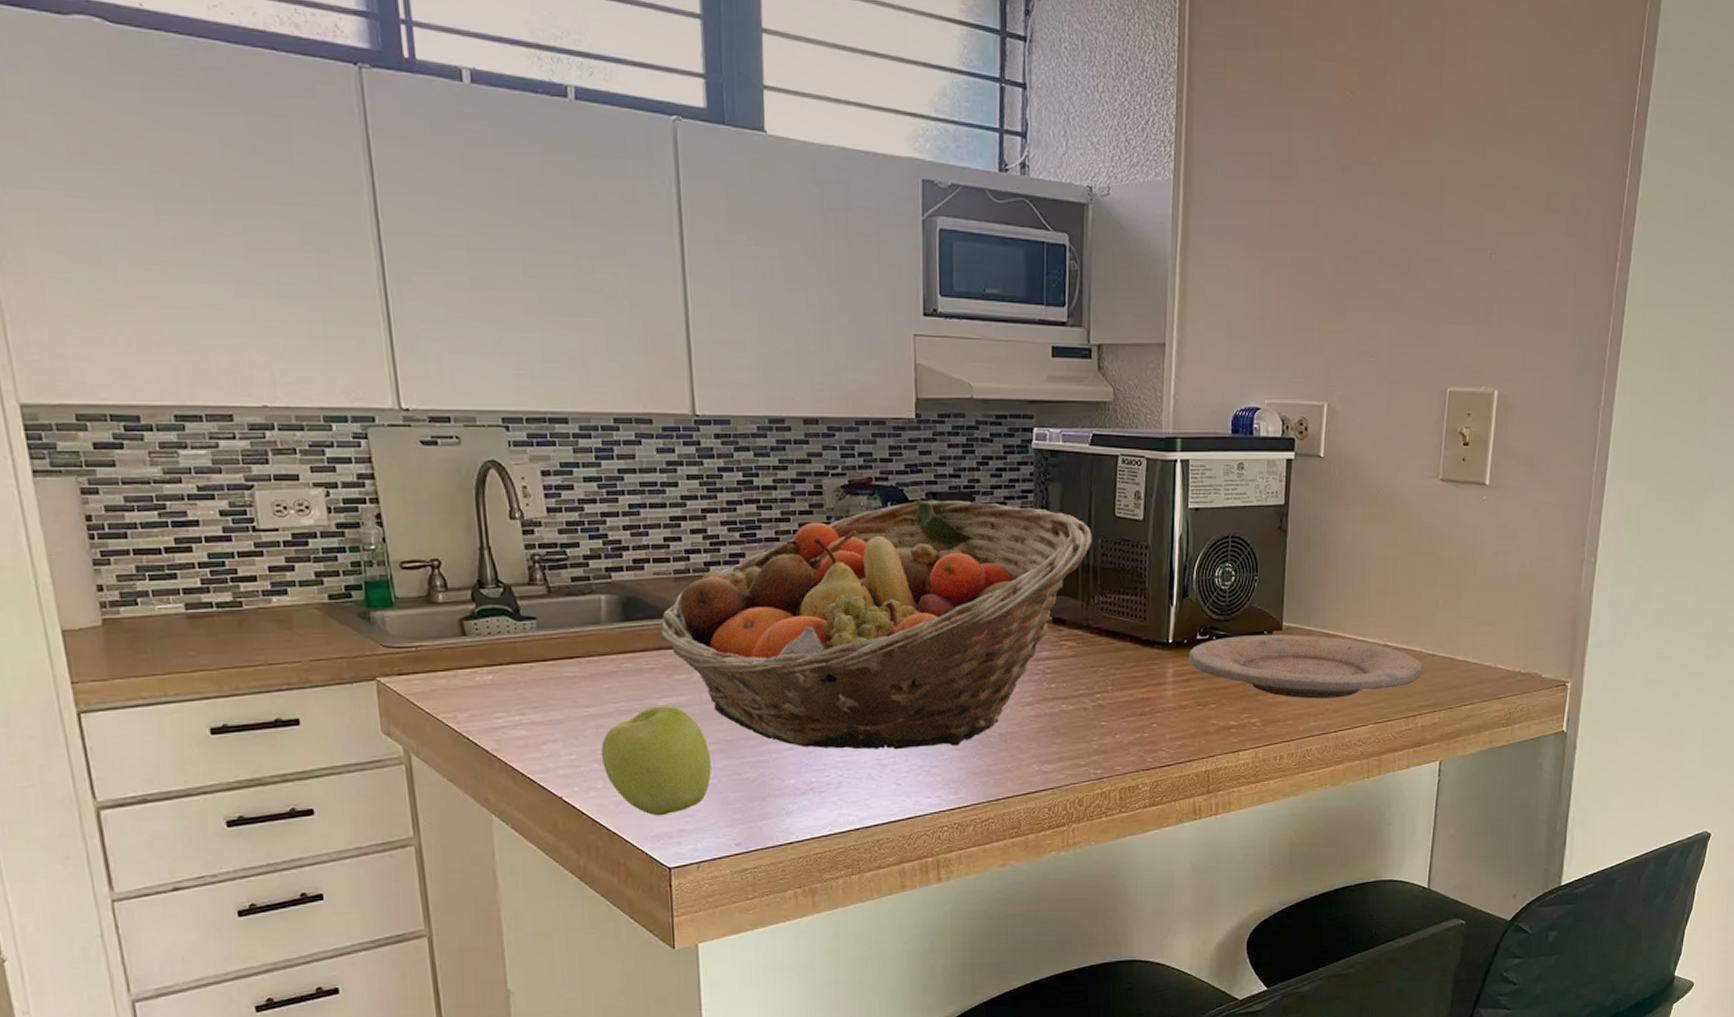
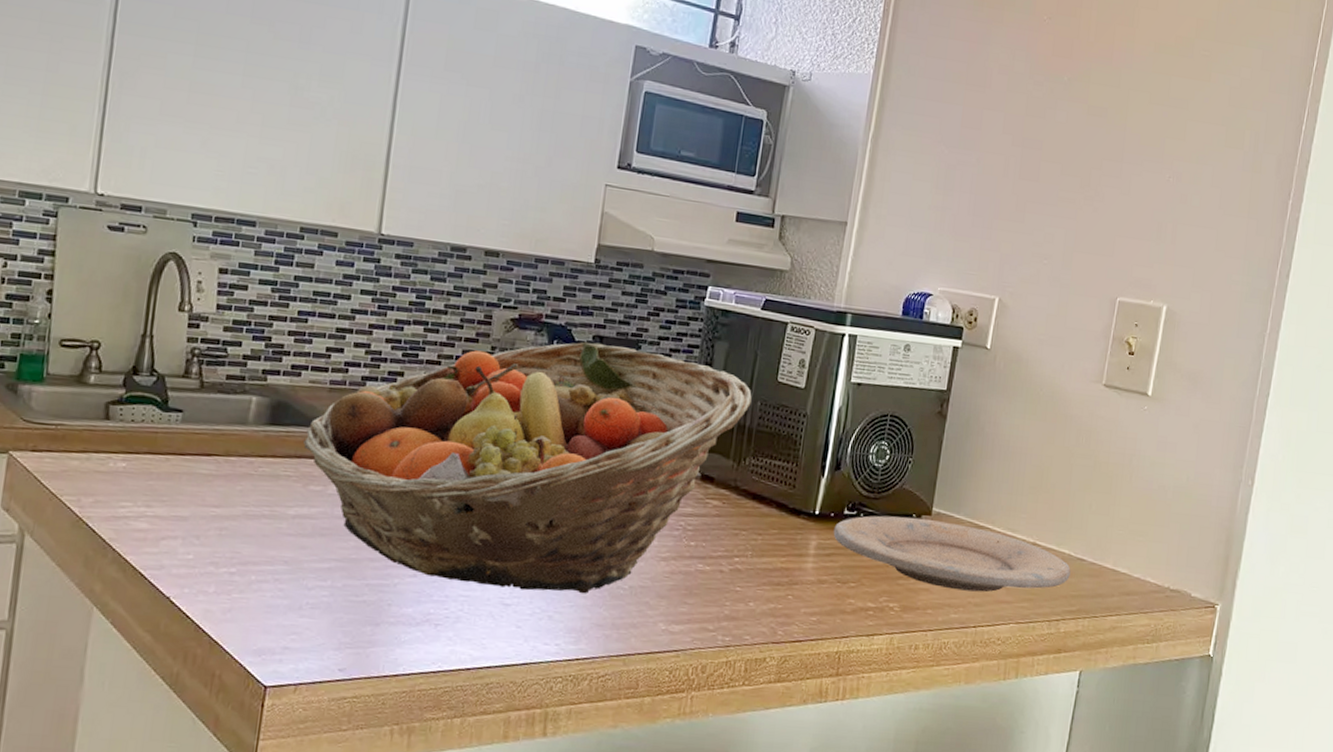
apple: present [600,706,711,816] -> none [218,514,331,630]

